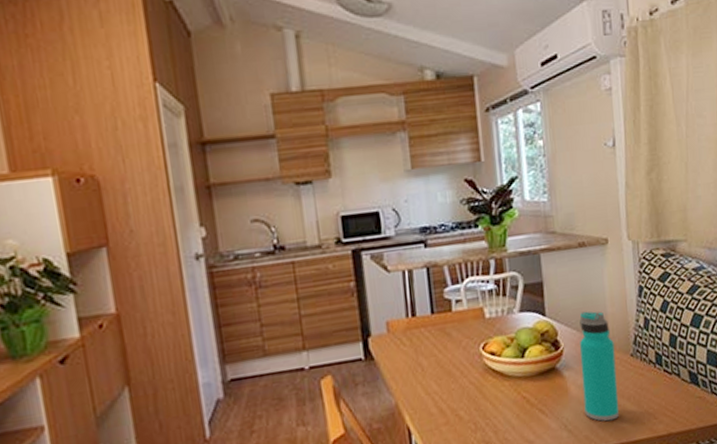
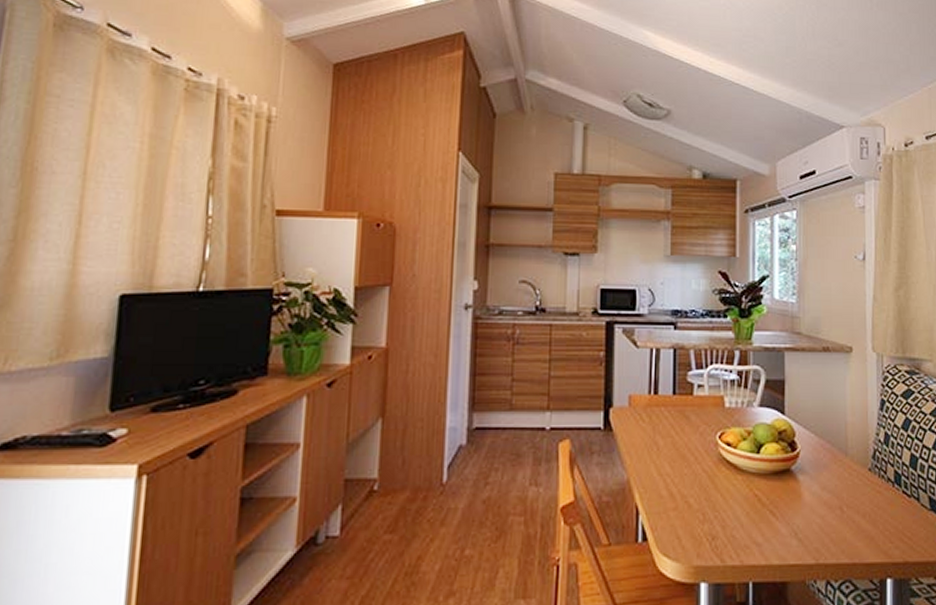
water bottle: present [579,311,620,422] -> none [816,416,854,537]

